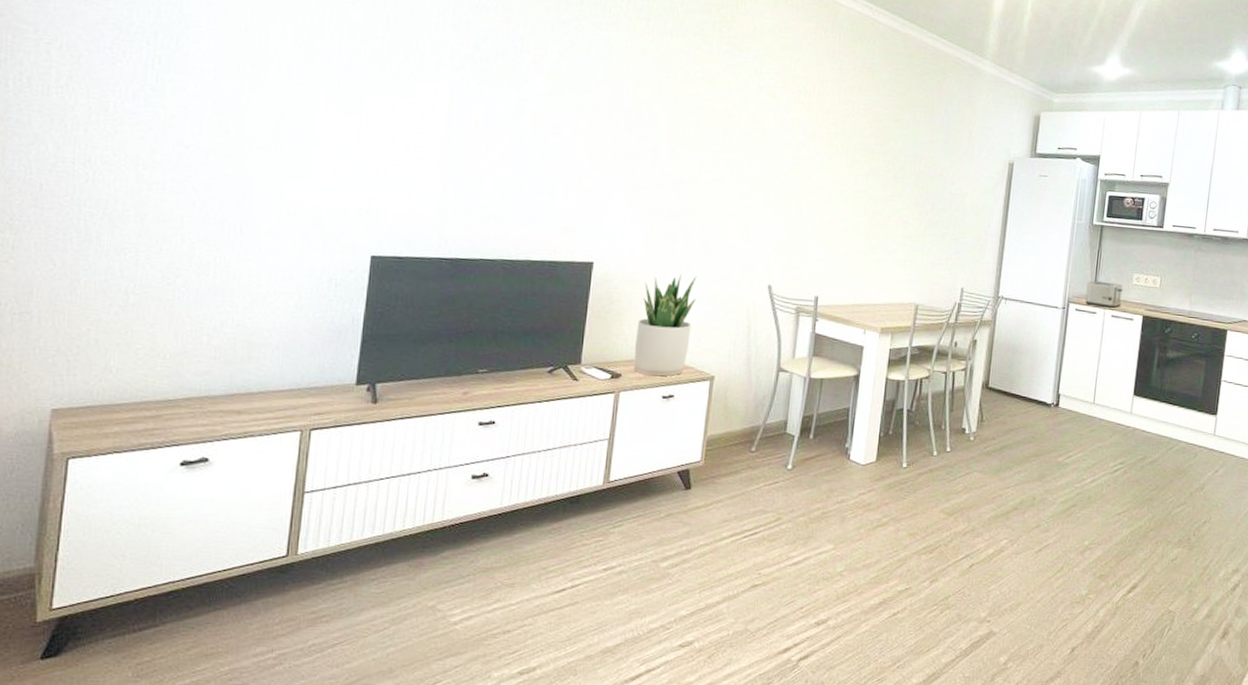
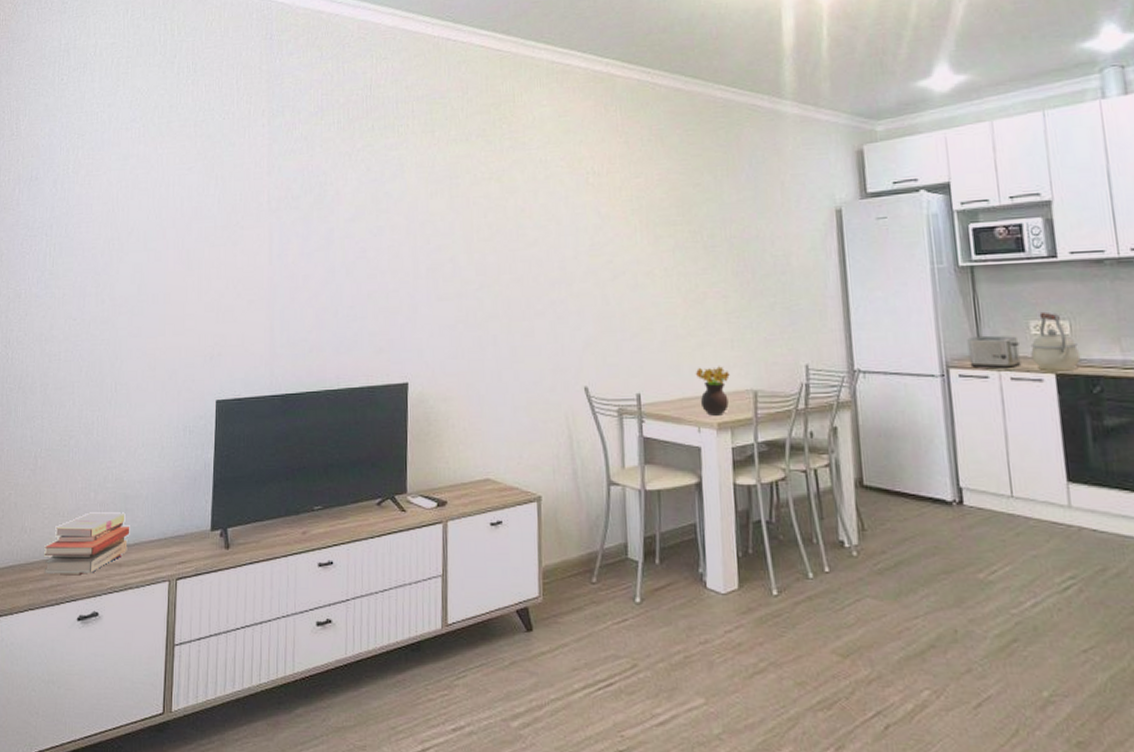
books: none [135,358,254,421] -> present [44,513,130,576]
planter: present [633,274,697,377] -> none [456,385,512,501]
flower arrangement: none [869,279,898,322] -> present [695,365,730,416]
kettle: none [1129,268,1163,315] -> present [1030,311,1081,372]

